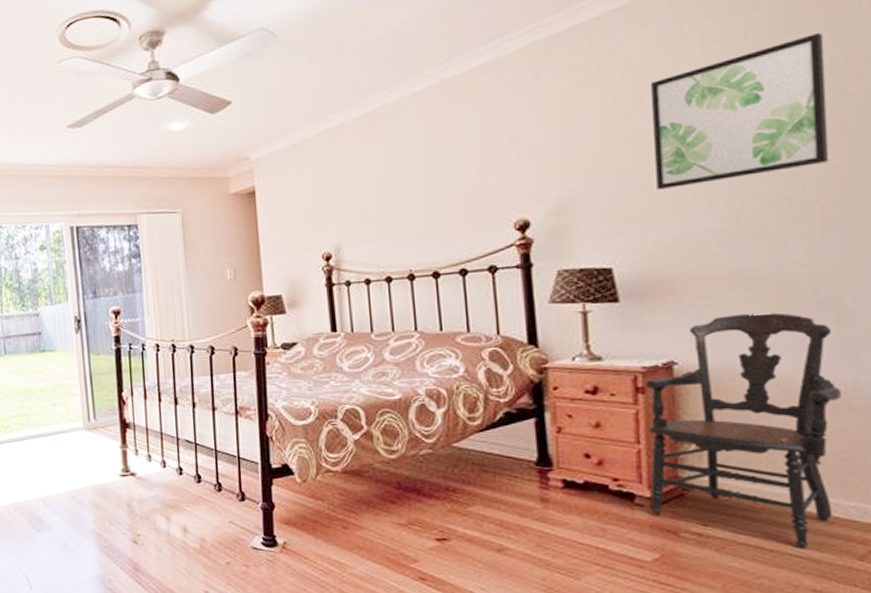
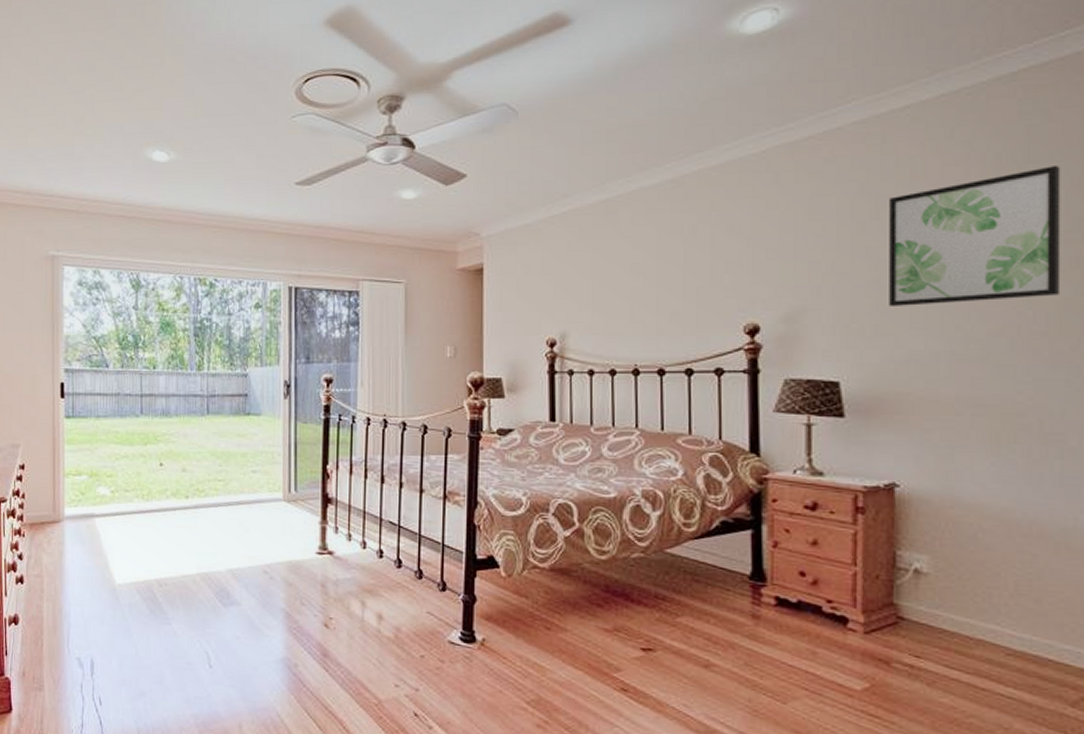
armchair: present [646,312,841,550] -> none [864,441,1061,691]

